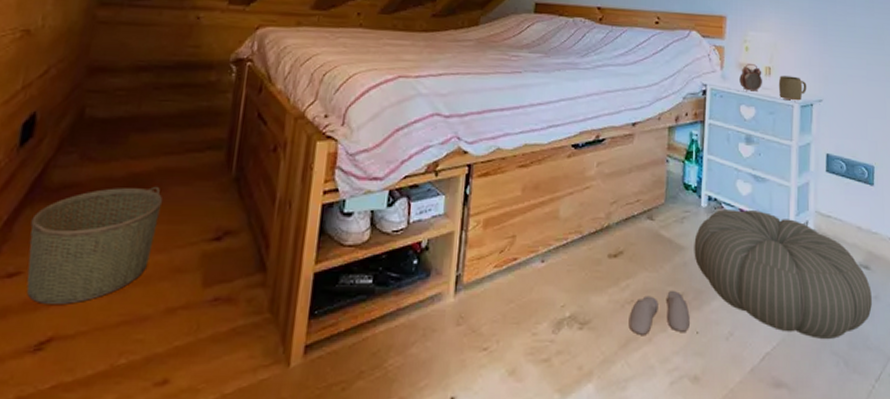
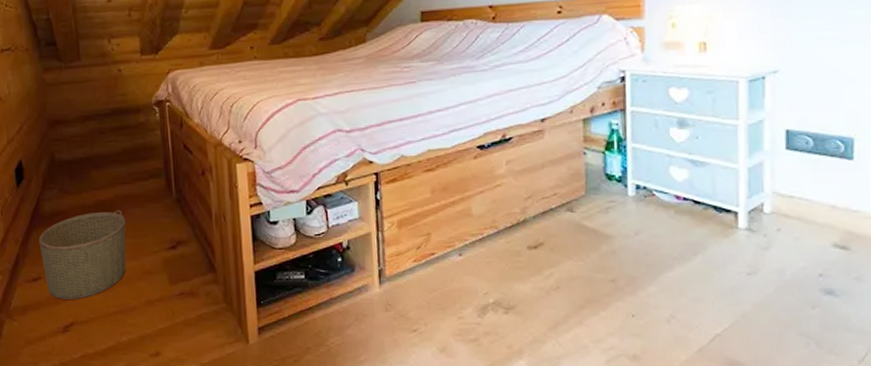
slippers: present [628,290,690,336] -> none [556,276,624,319]
pouf: present [694,209,872,339] -> none [622,196,853,321]
alarm clock: present [739,64,762,93] -> none [666,41,696,73]
mug: present [778,75,807,101] -> none [717,48,756,76]

